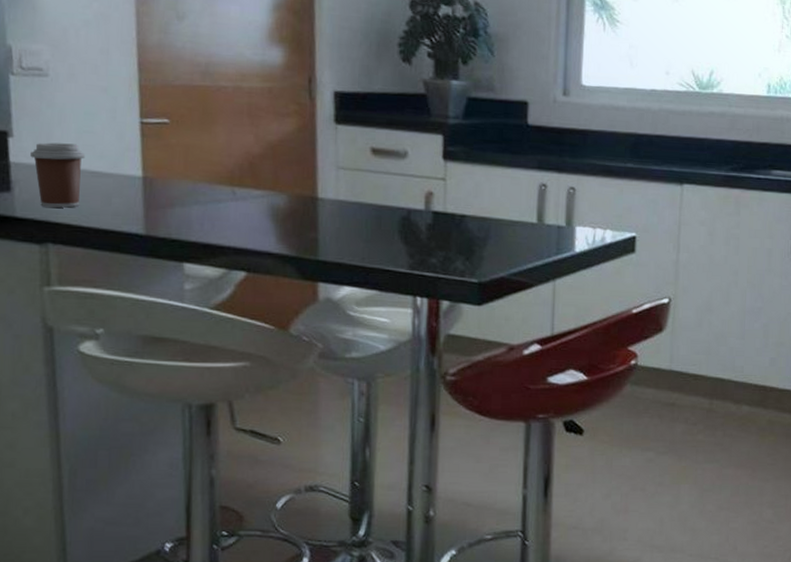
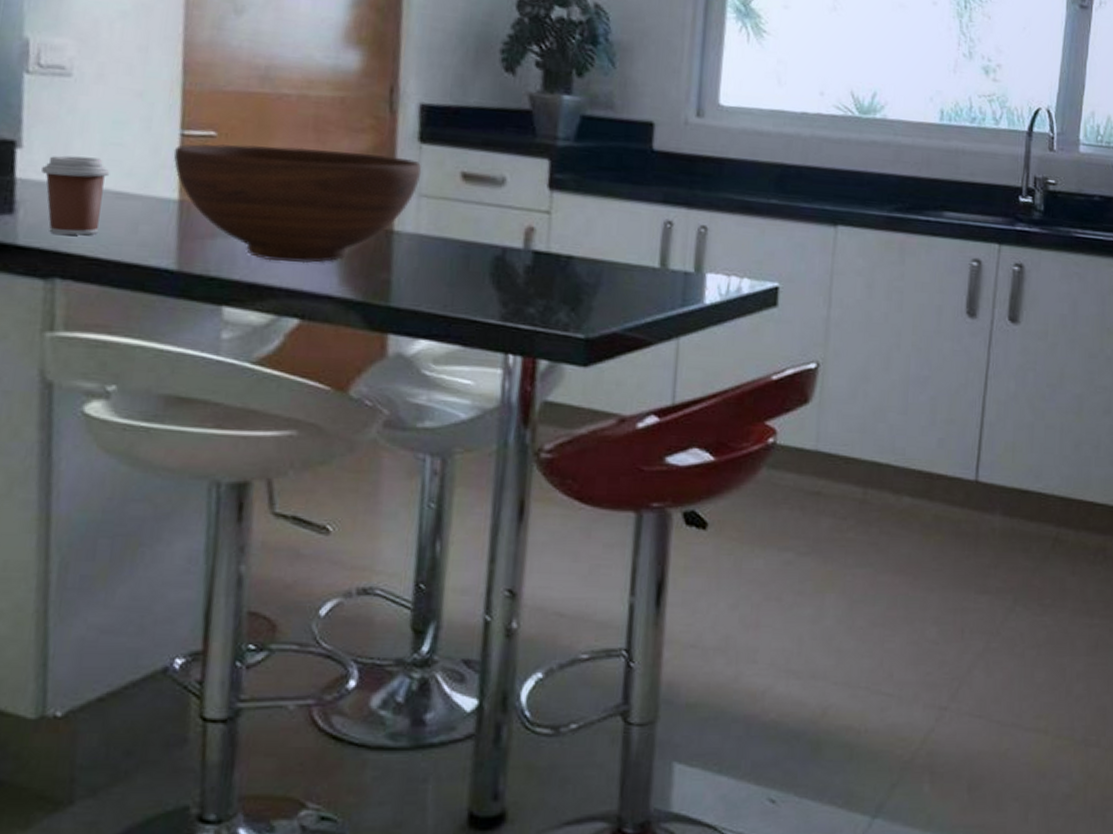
fruit bowl: none [135,129,339,227] -> present [173,143,422,264]

